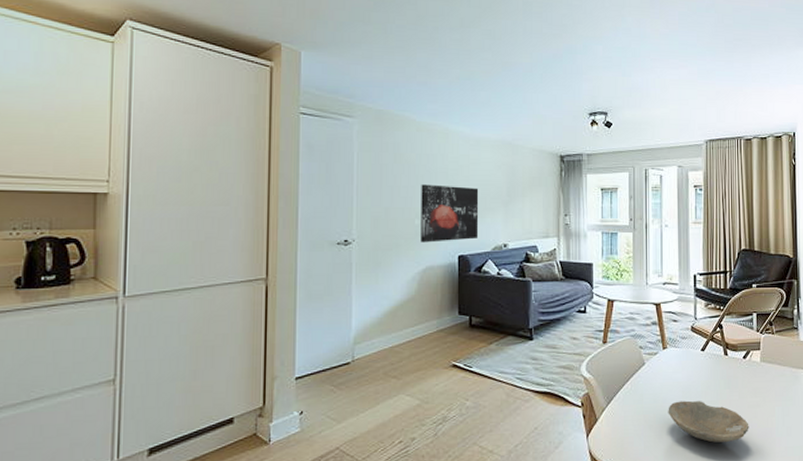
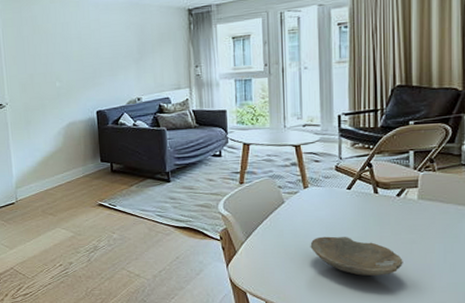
wall art: present [420,184,479,243] -> none [58,49,114,102]

